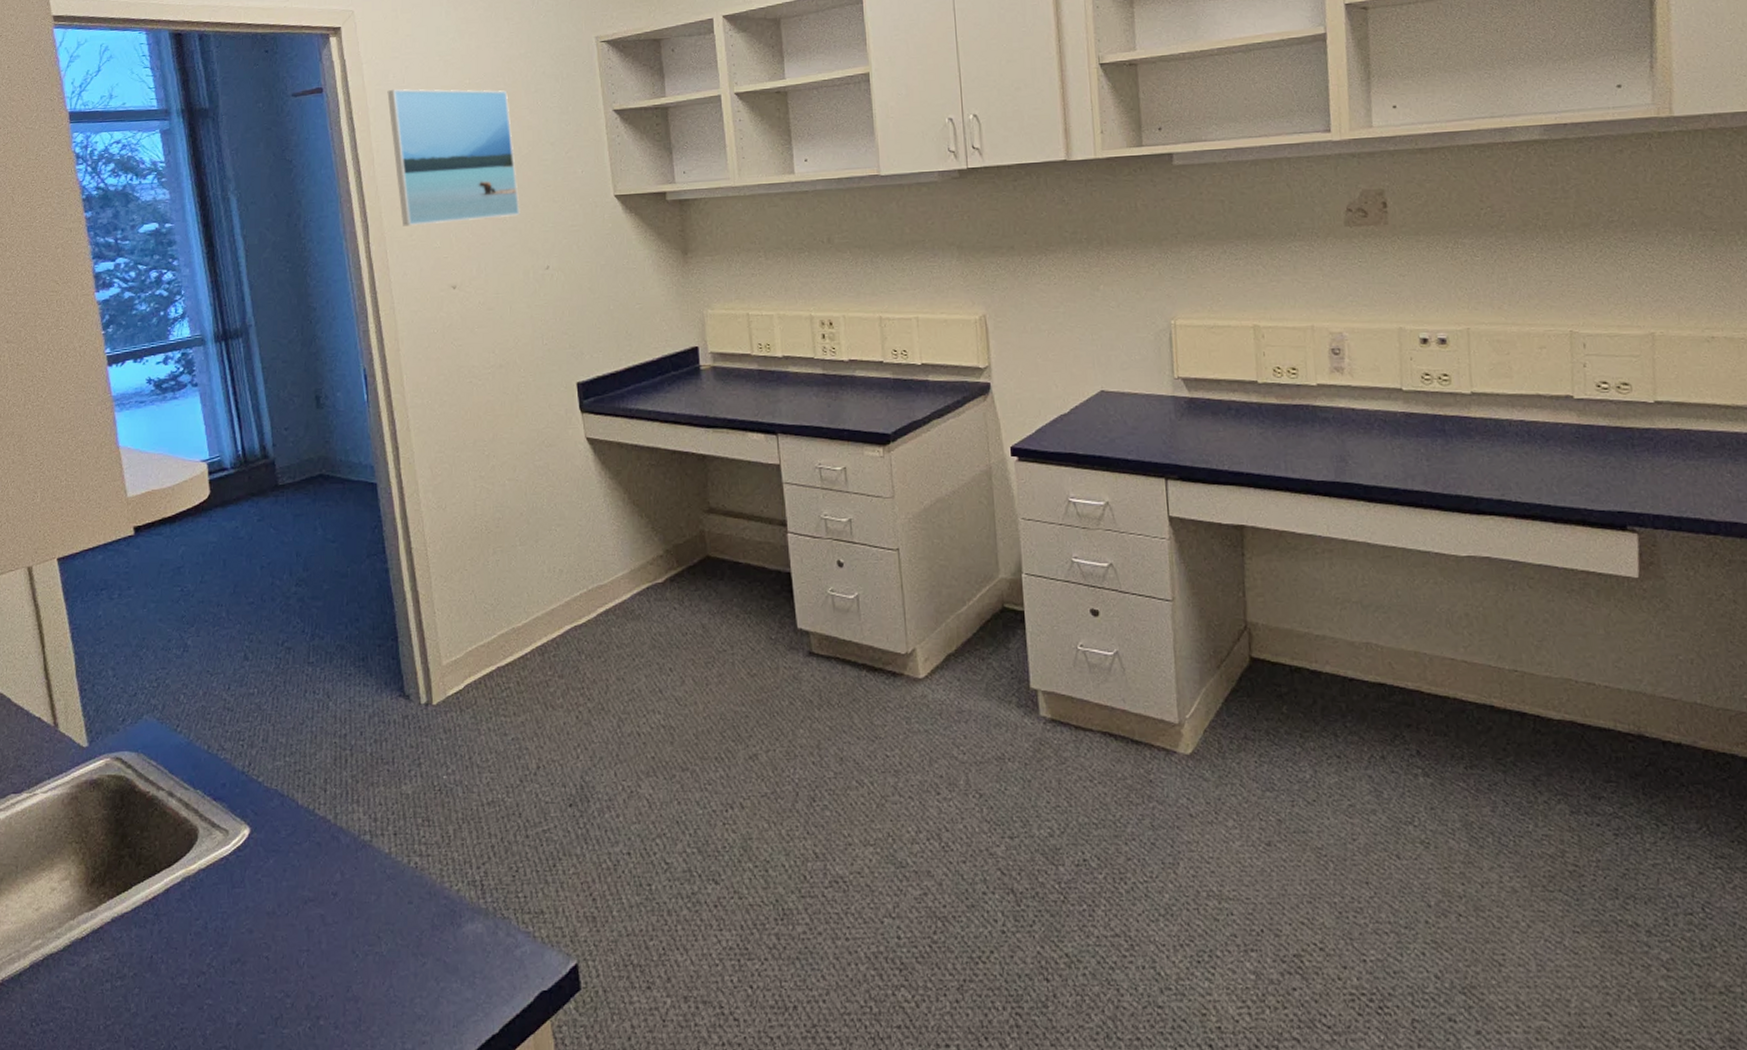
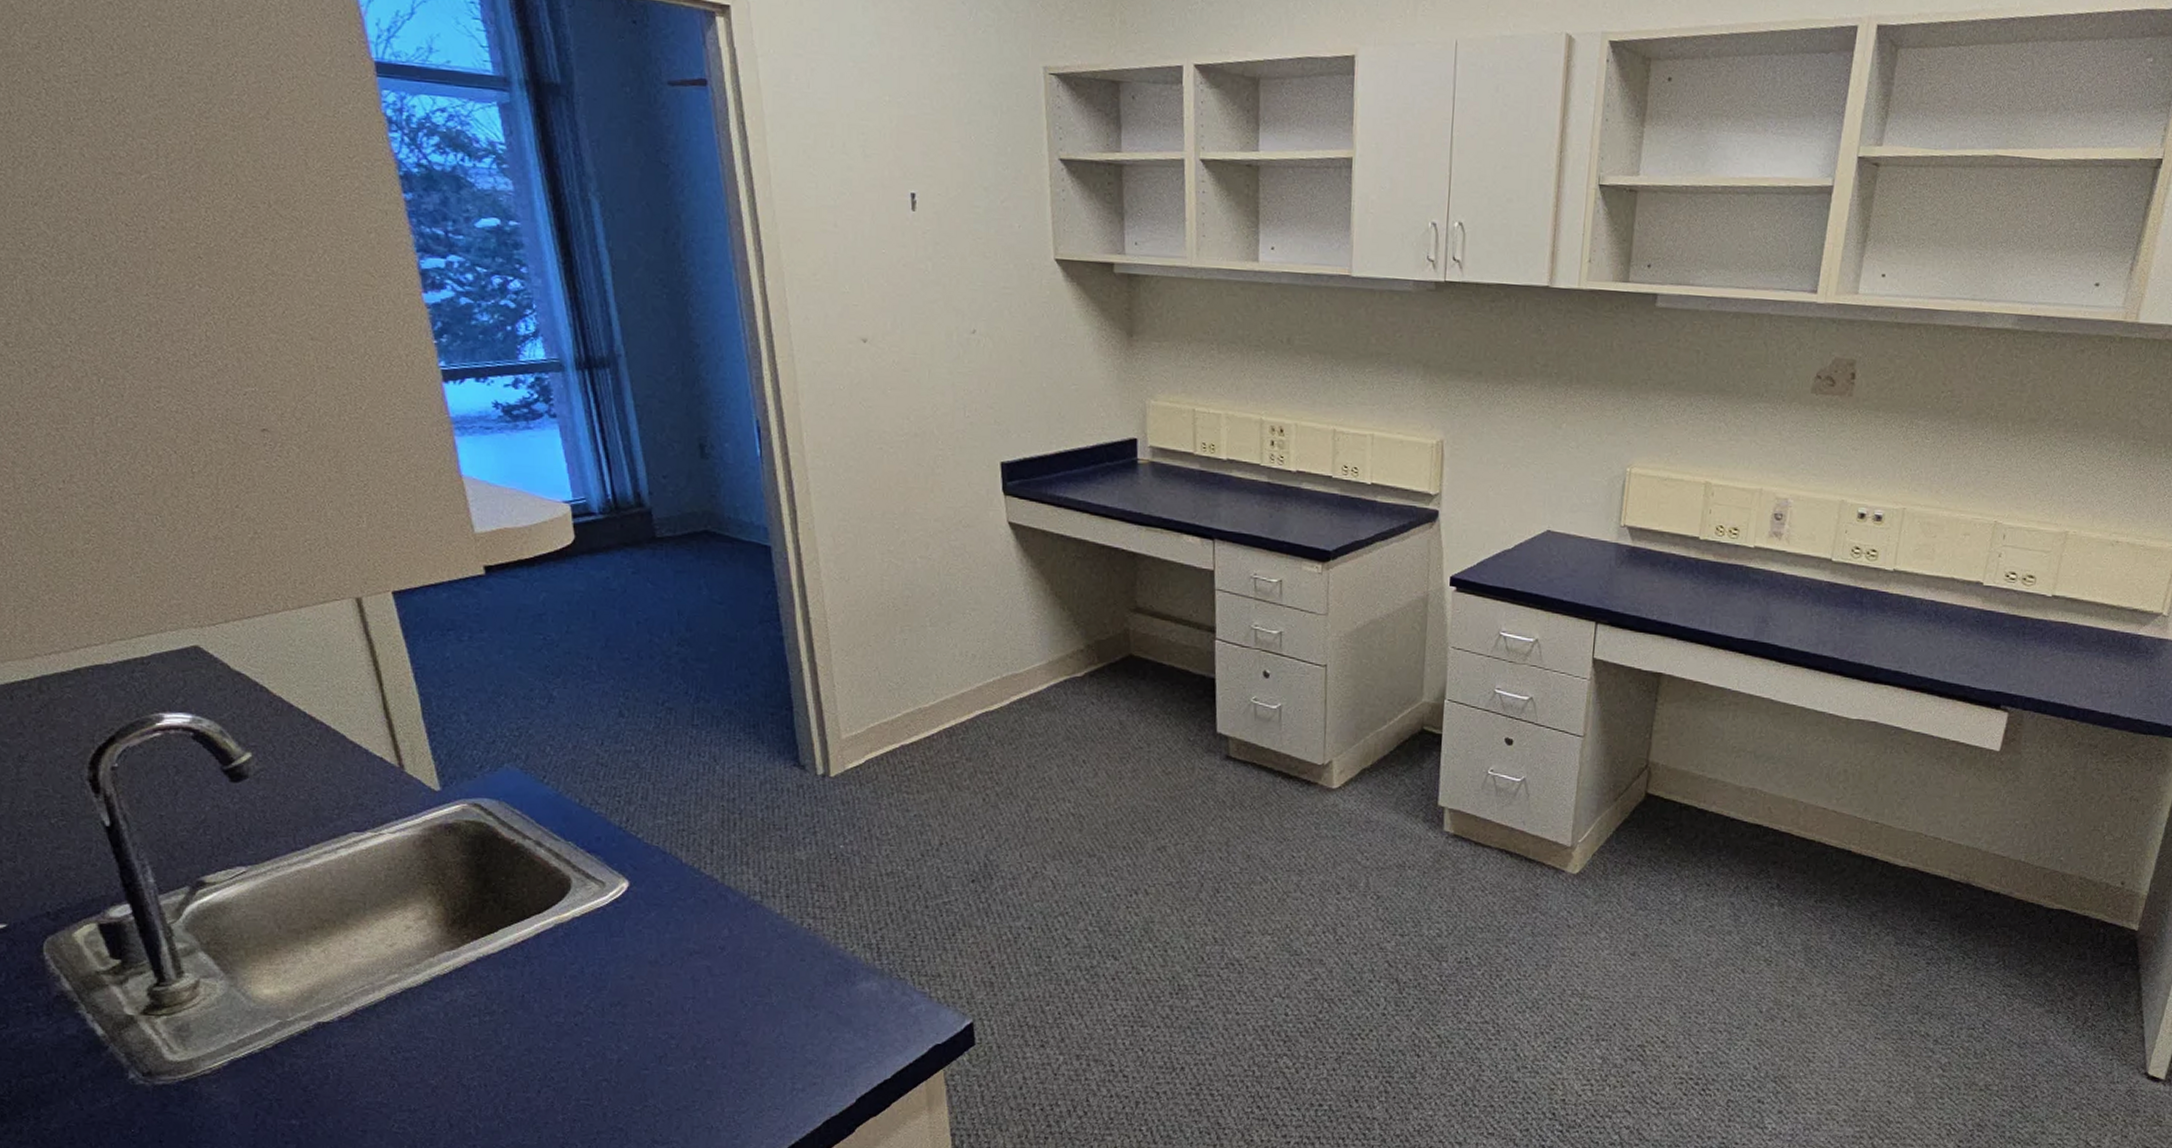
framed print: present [387,89,520,227] -> none [788,94,945,268]

